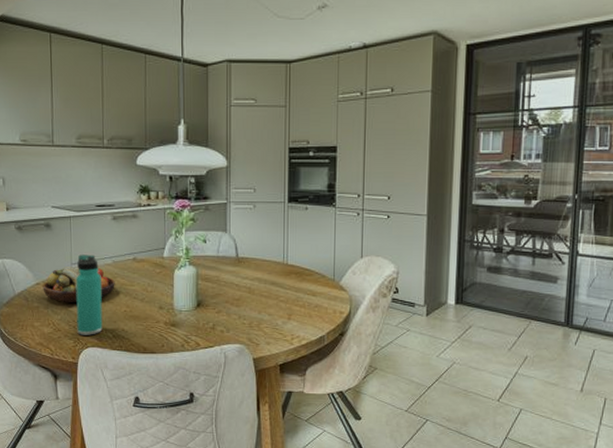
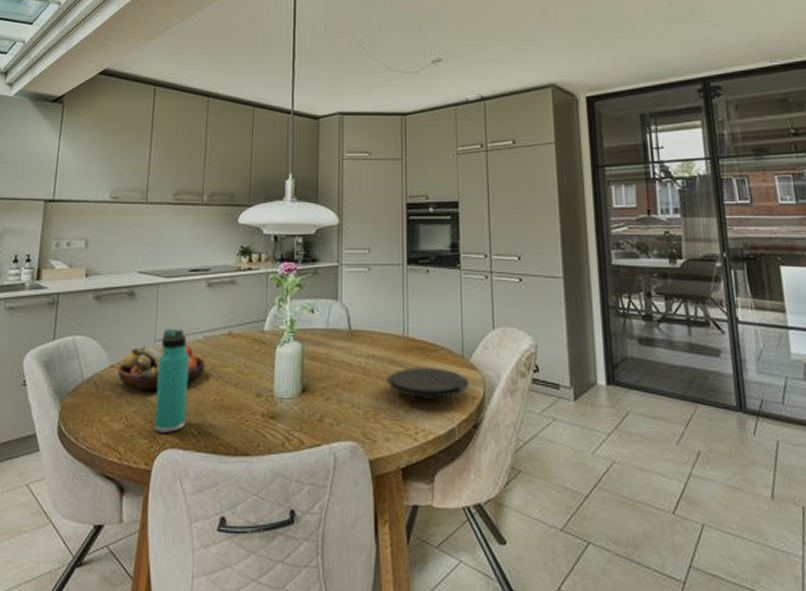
plate: none [267,288,338,313] -> present [386,368,469,398]

